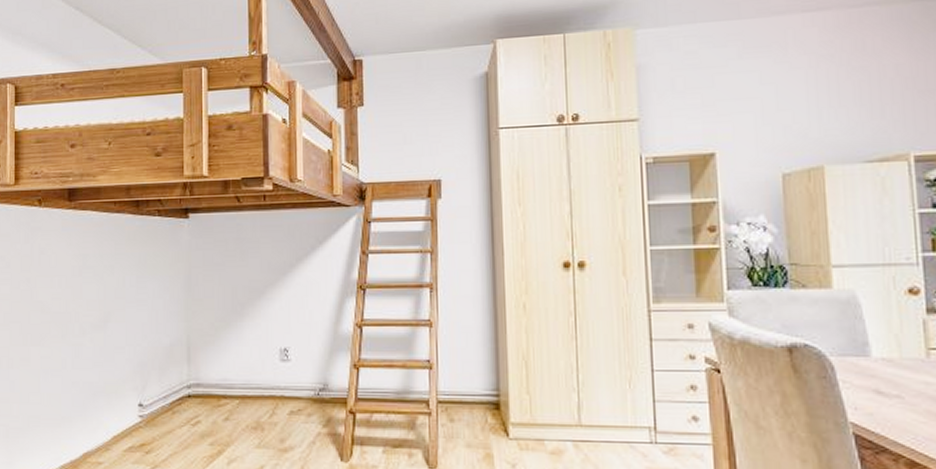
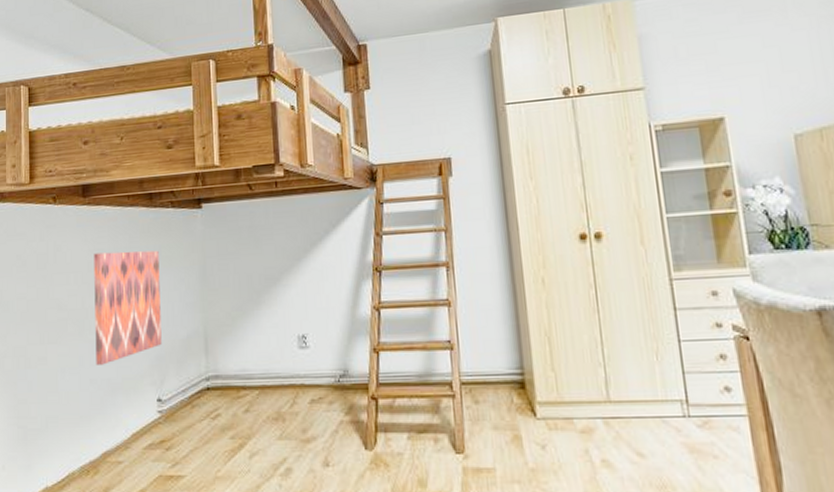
wall art: none [78,257,145,368] -> present [94,250,162,365]

